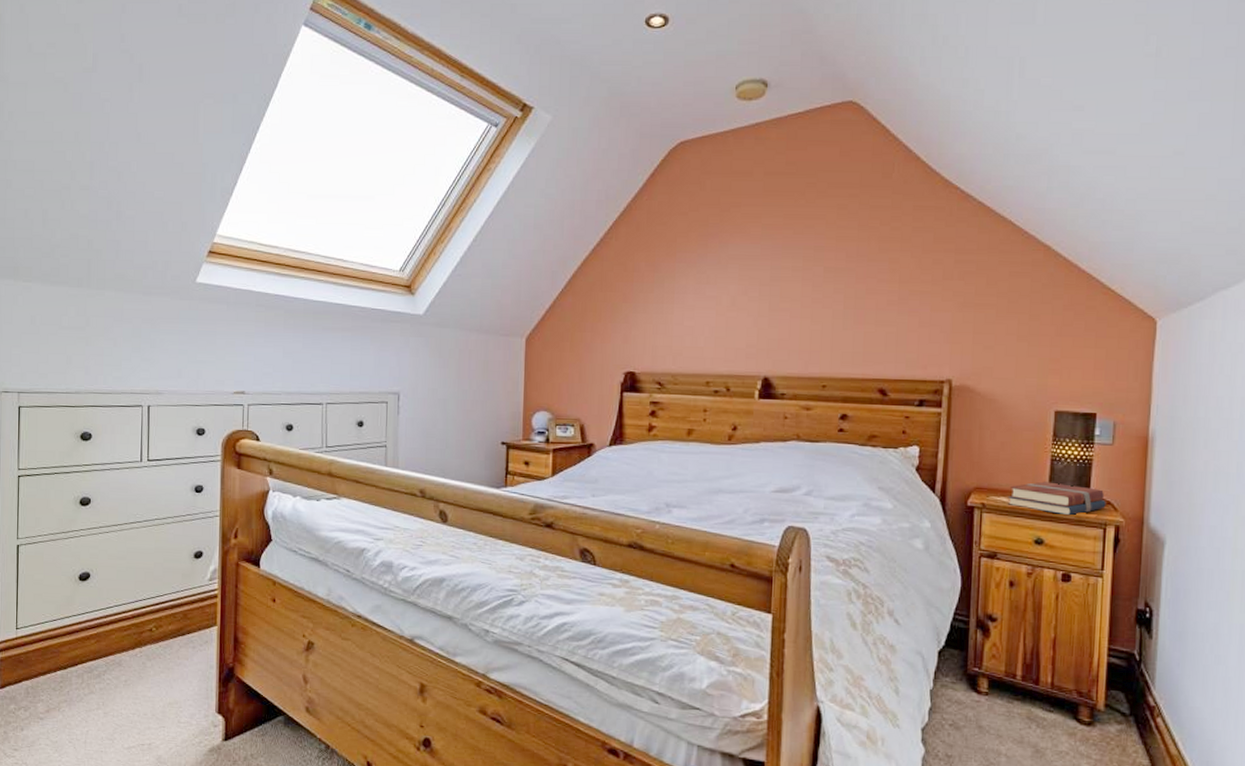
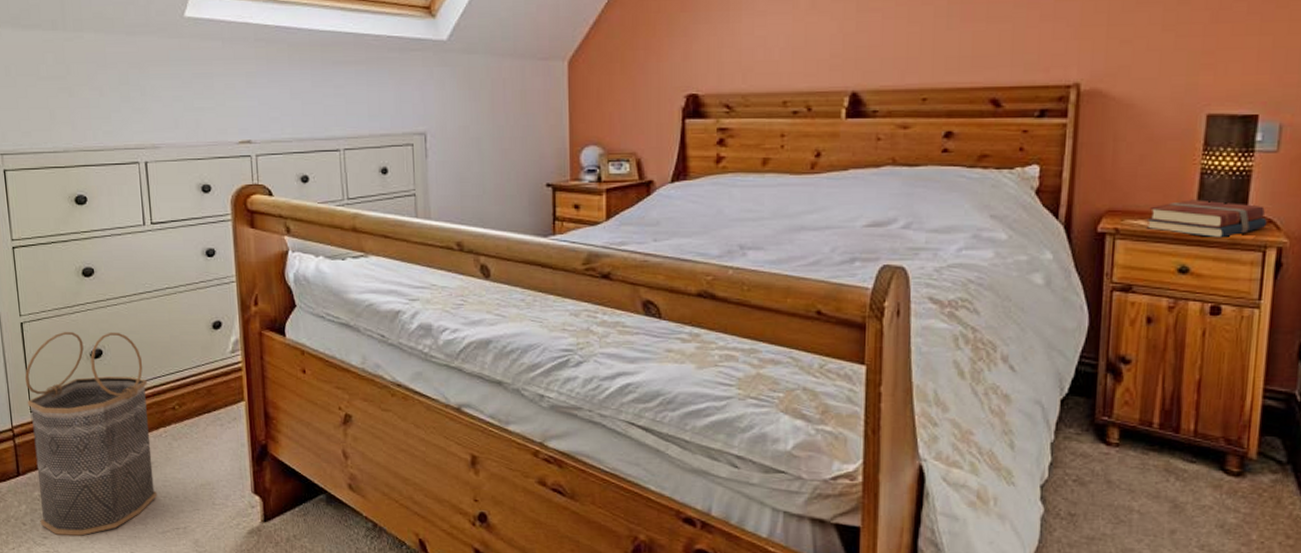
basket: none [12,555,128,749] -> present [24,332,157,536]

